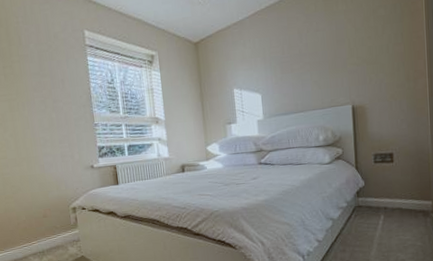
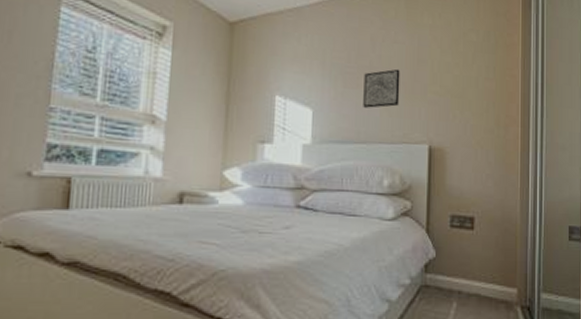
wall art: none [296,51,326,86] -> present [363,68,400,108]

